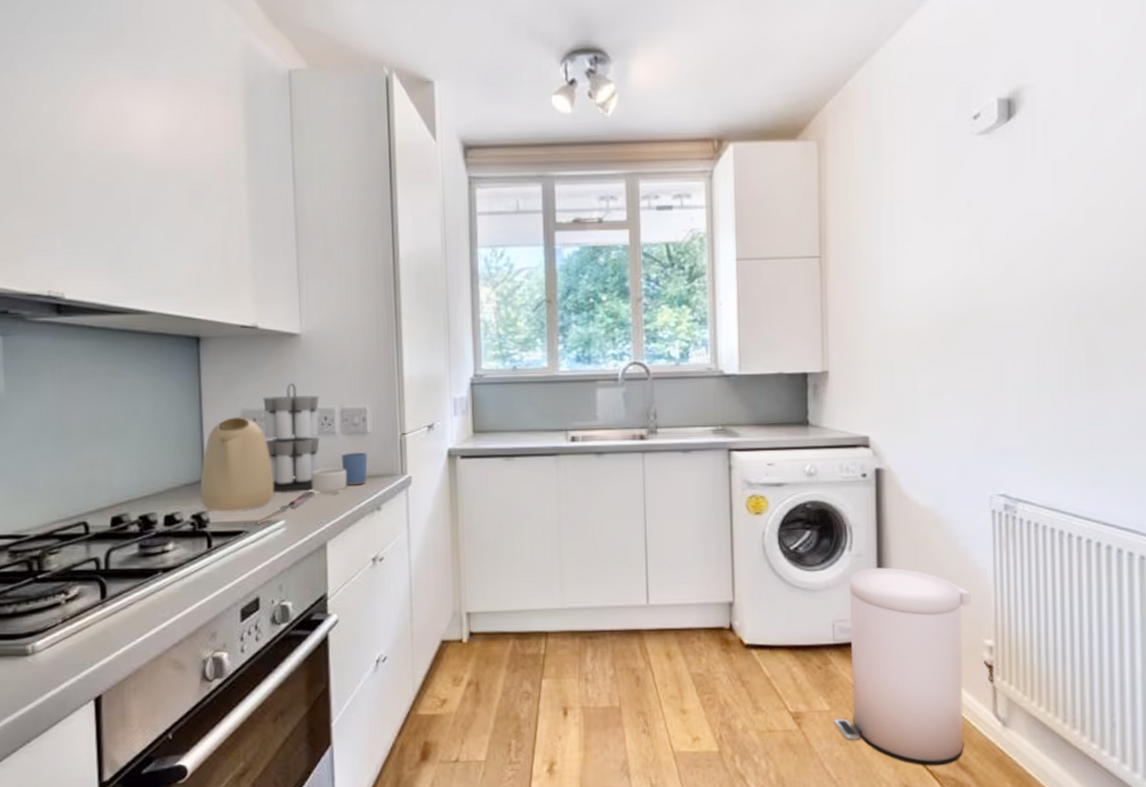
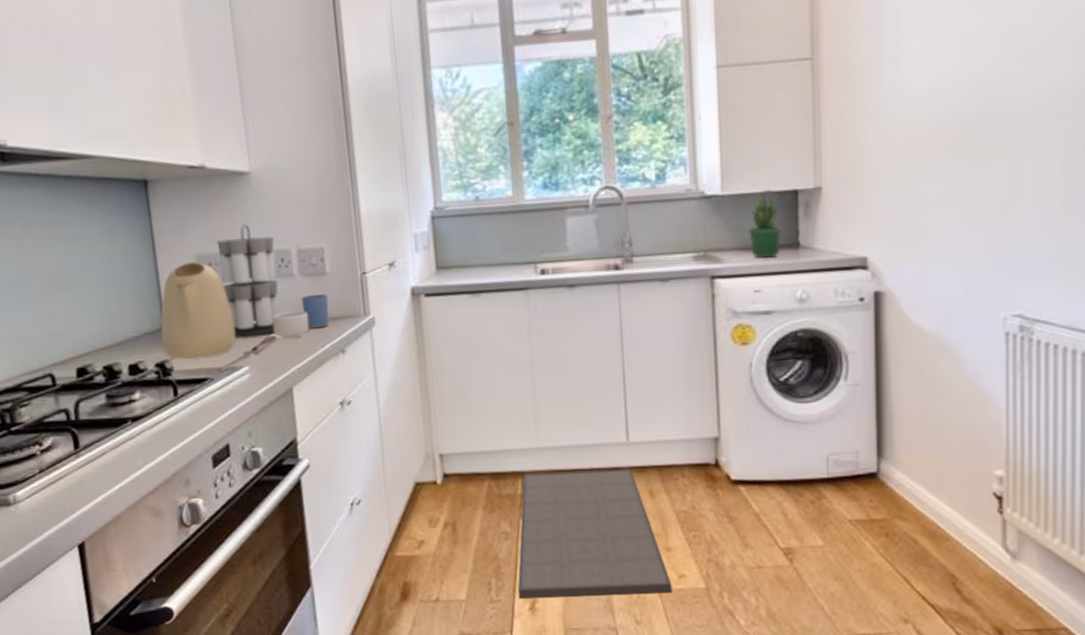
doormat: none [537,631,687,760] -> present [518,468,672,599]
planter: none [762,374,793,435] -> present [747,193,782,259]
pedal bin: present [833,567,971,766] -> none [827,397,979,600]

